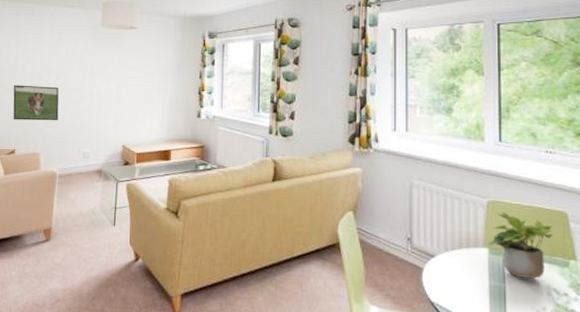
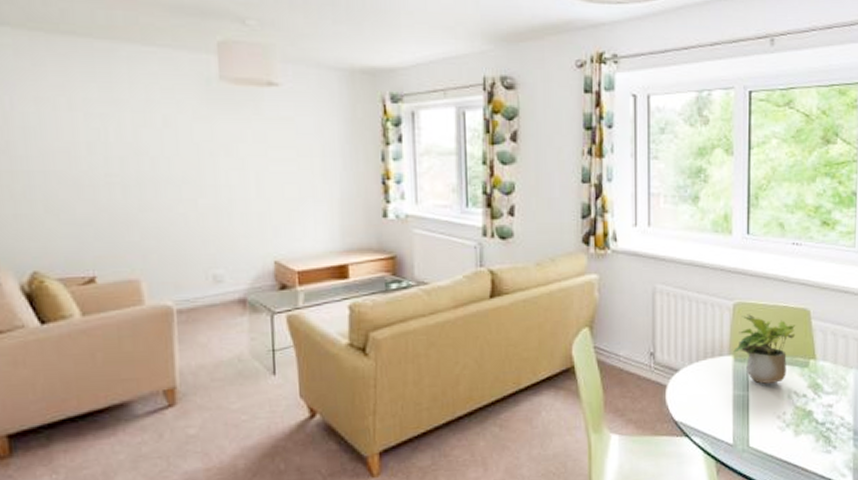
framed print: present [13,85,59,121] -> none [77,174,164,231]

